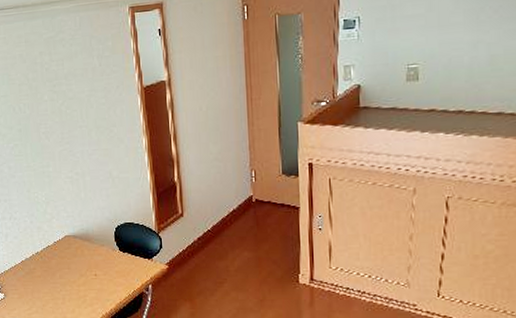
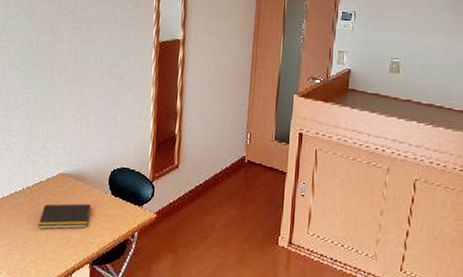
notepad: none [53,262,101,291] -> present [37,203,91,229]

